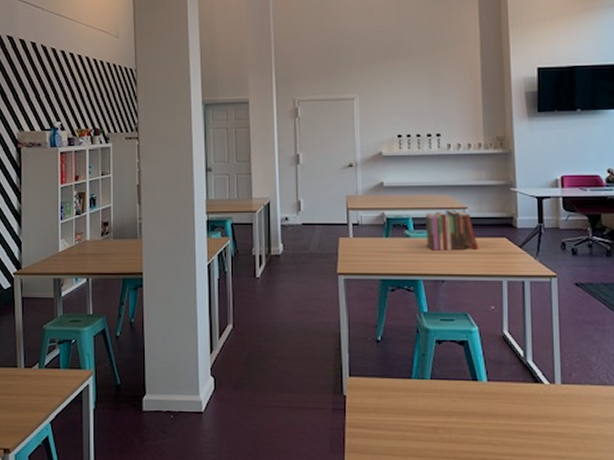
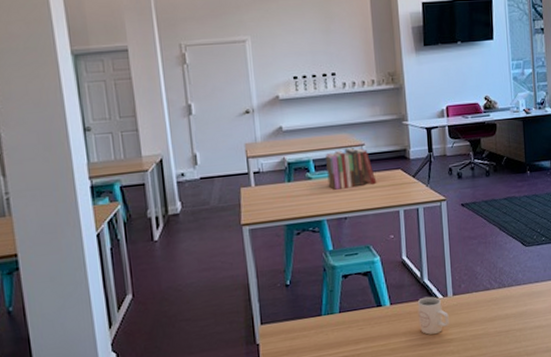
mug: none [518,379,556,424] -> present [417,296,449,335]

